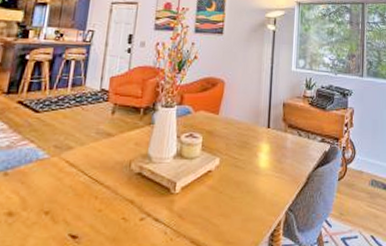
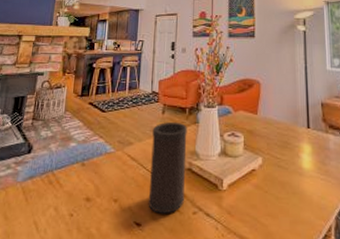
speaker: none [87,122,141,223] -> present [148,121,187,214]

